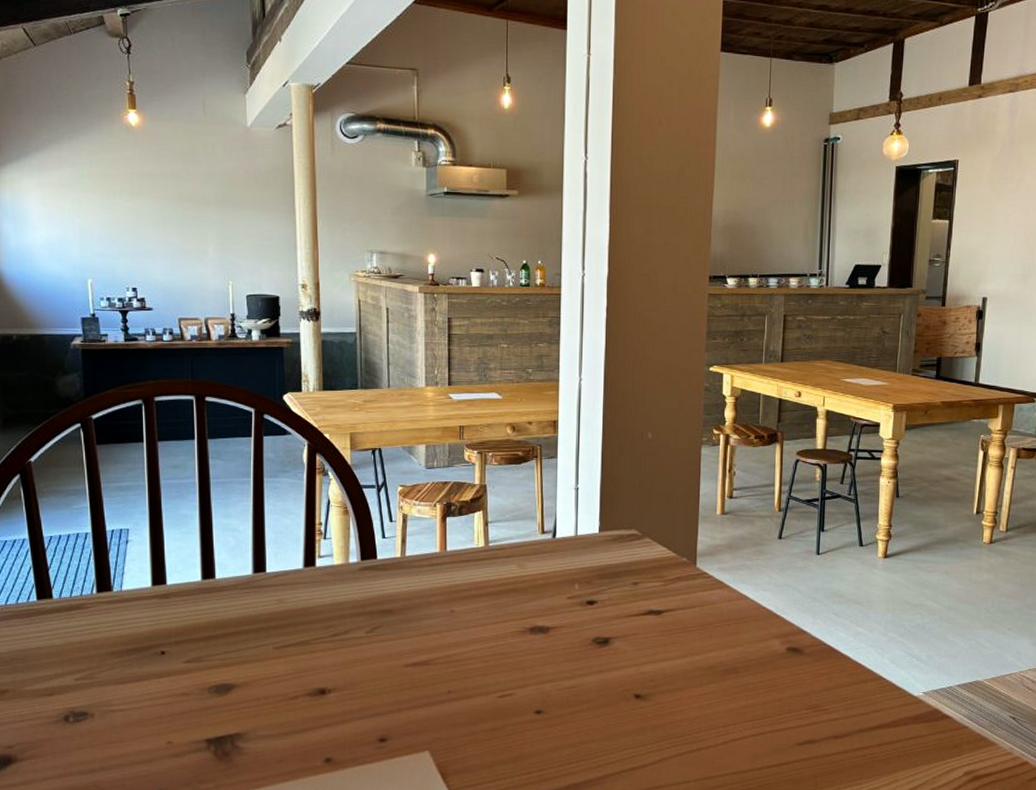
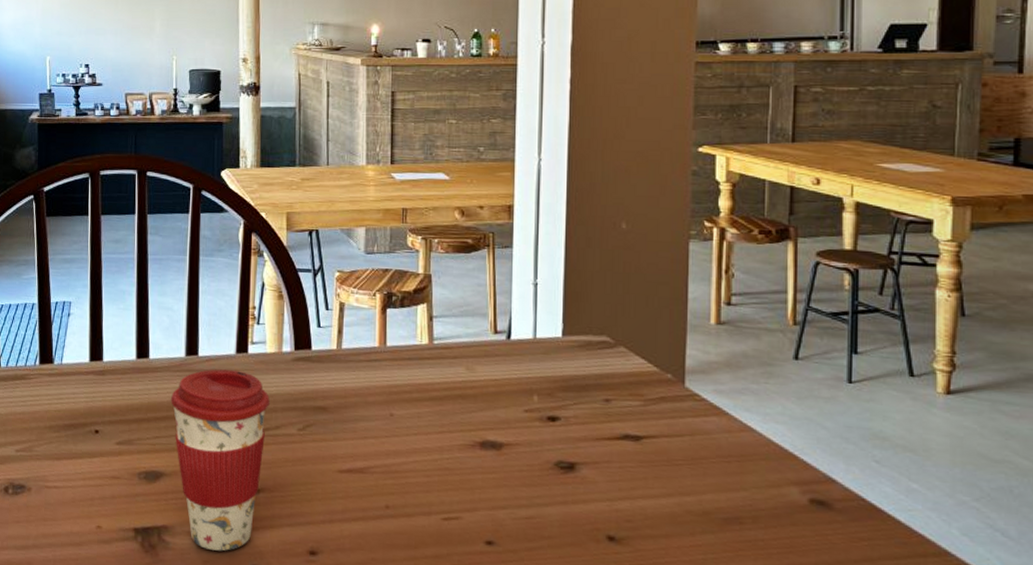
coffee cup: none [239,583,338,750] -> present [170,369,270,551]

